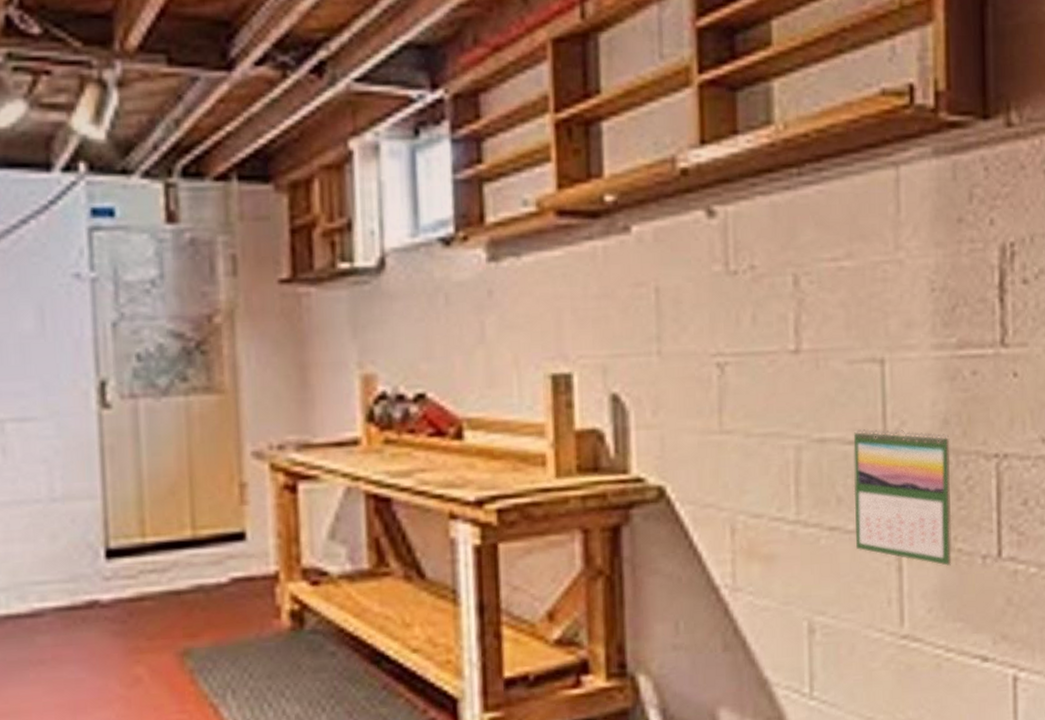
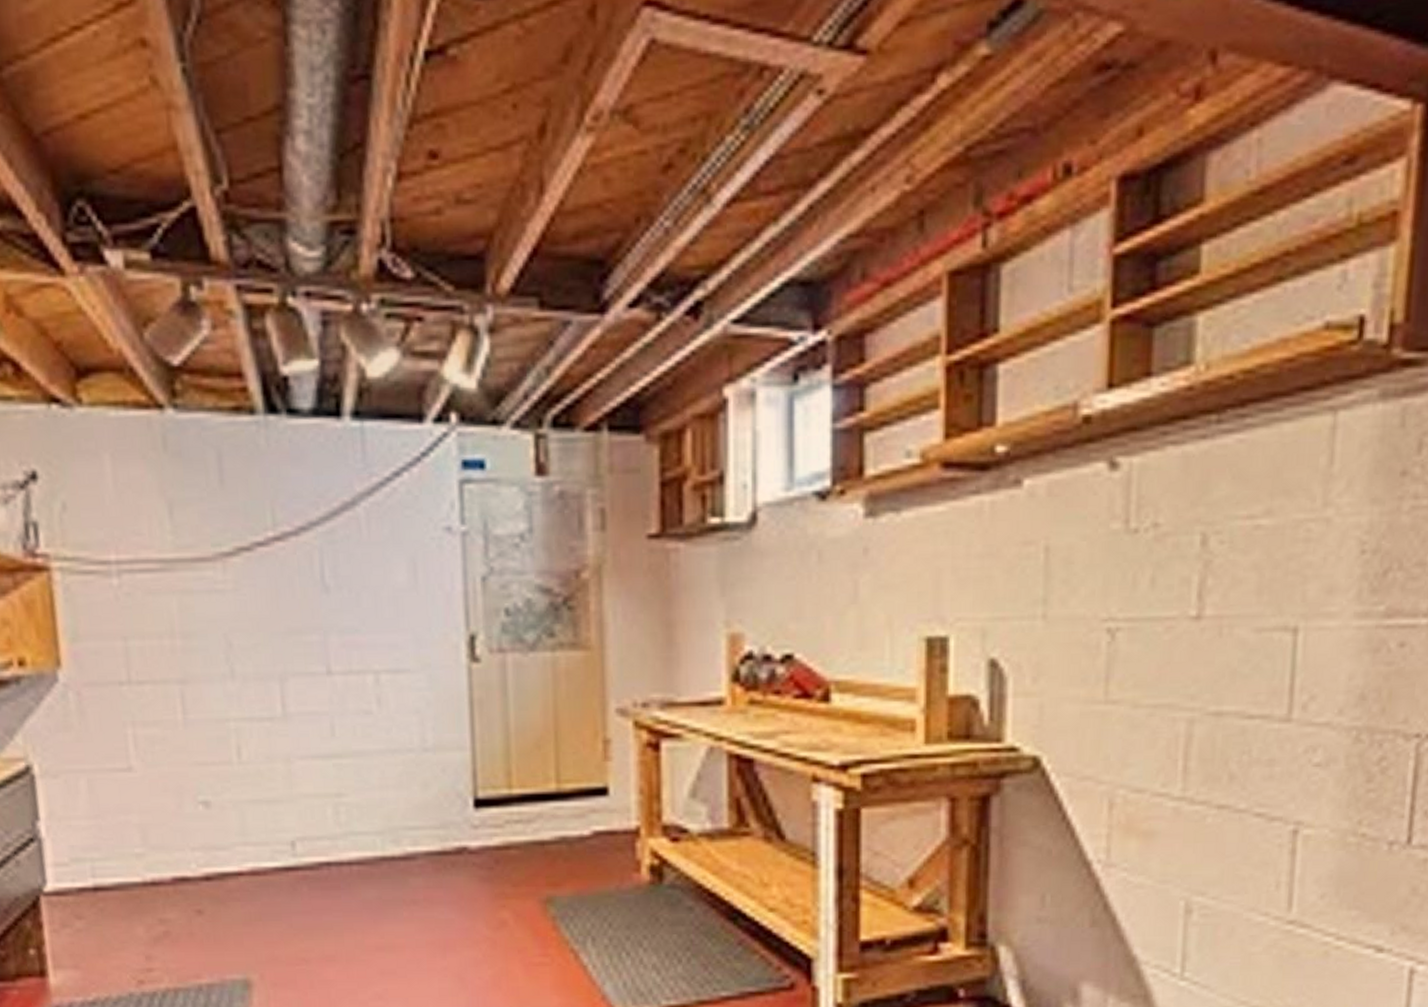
calendar: present [853,429,952,566] -> none [1245,703,1365,851]

